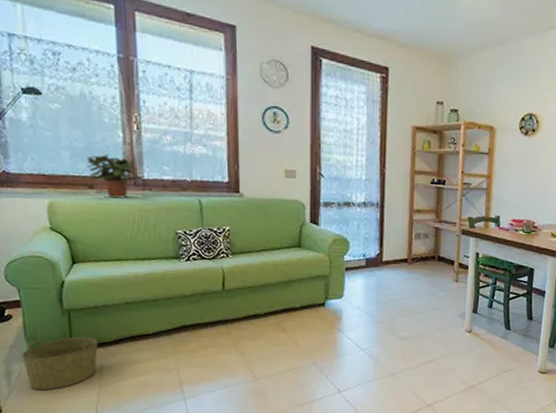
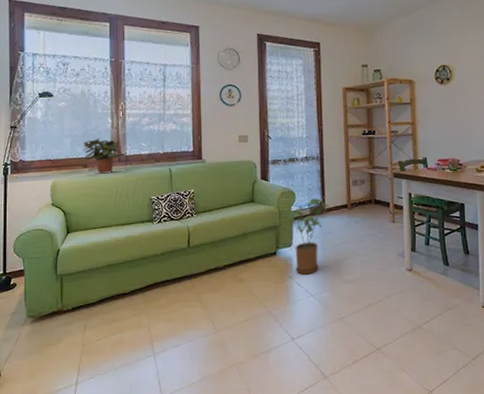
basket: present [21,336,99,391] -> none [20,299,84,354]
house plant: none [340,249,388,328] -> present [288,198,330,275]

